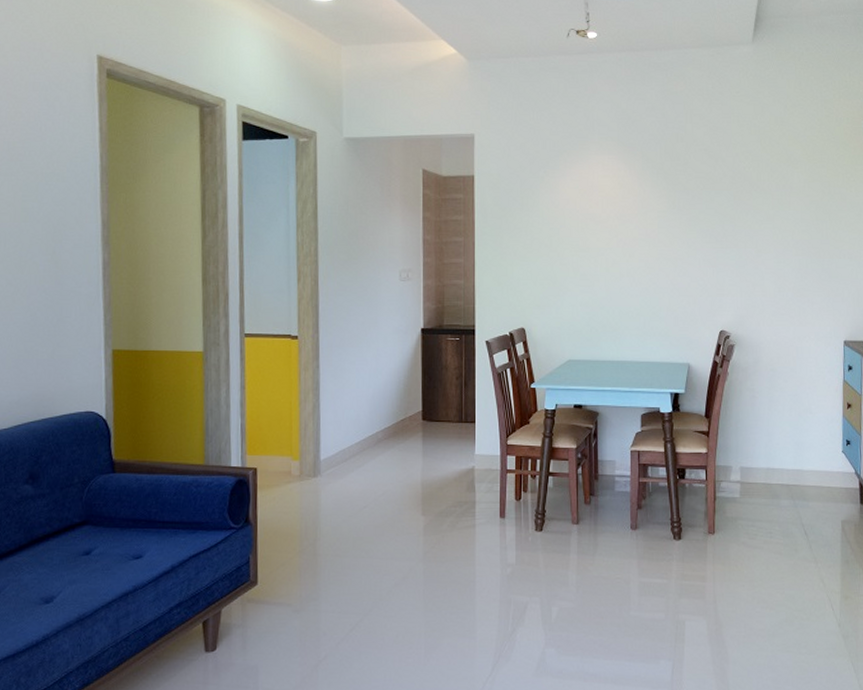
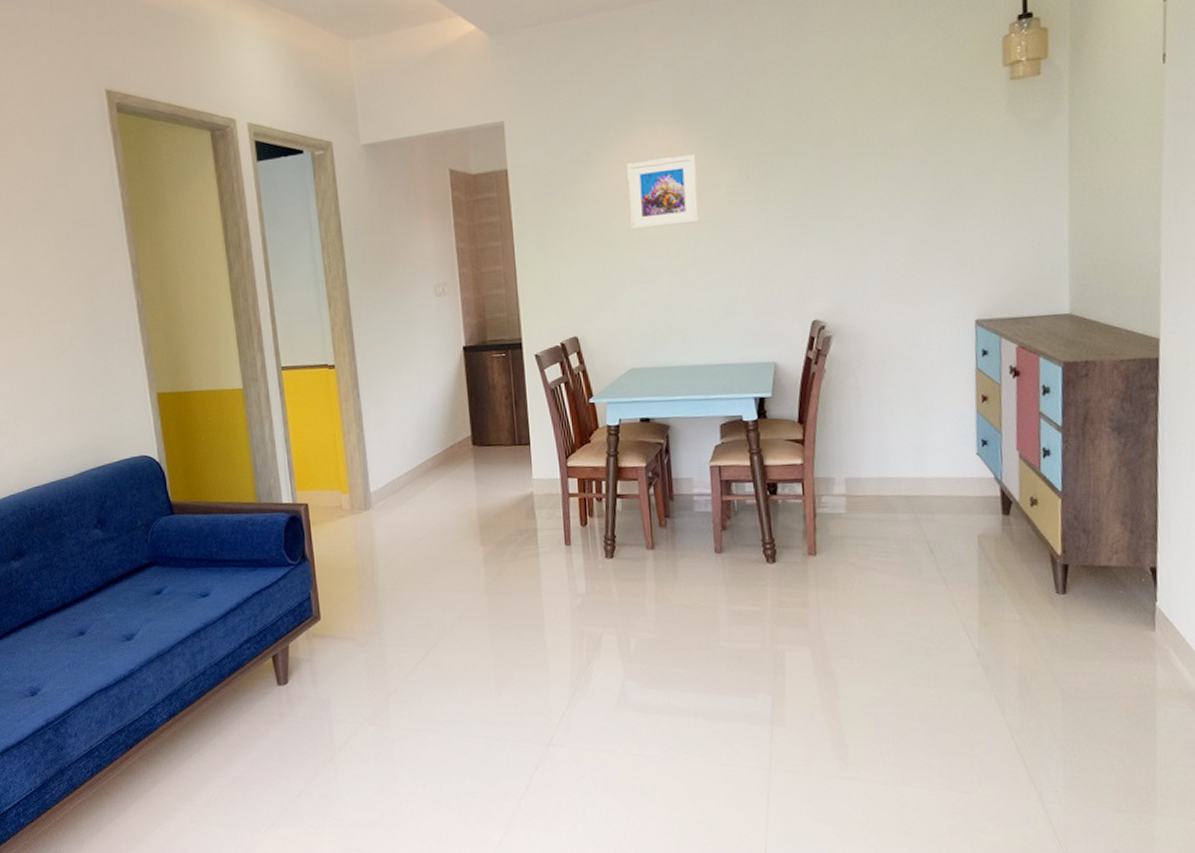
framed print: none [576,181,634,240] -> present [627,154,699,230]

